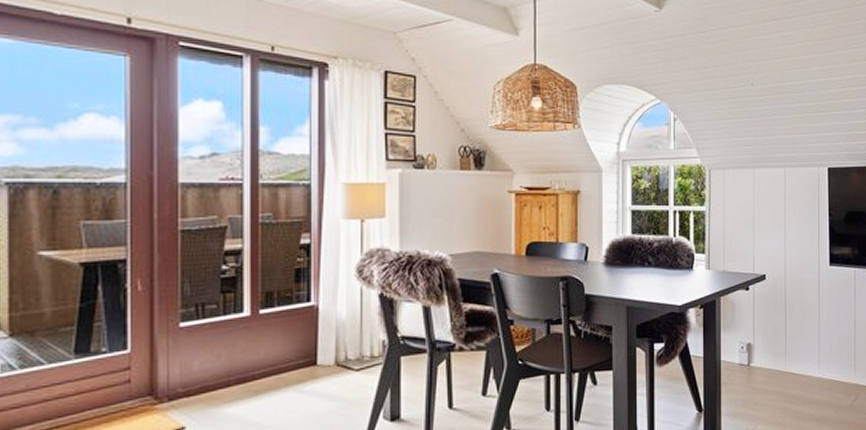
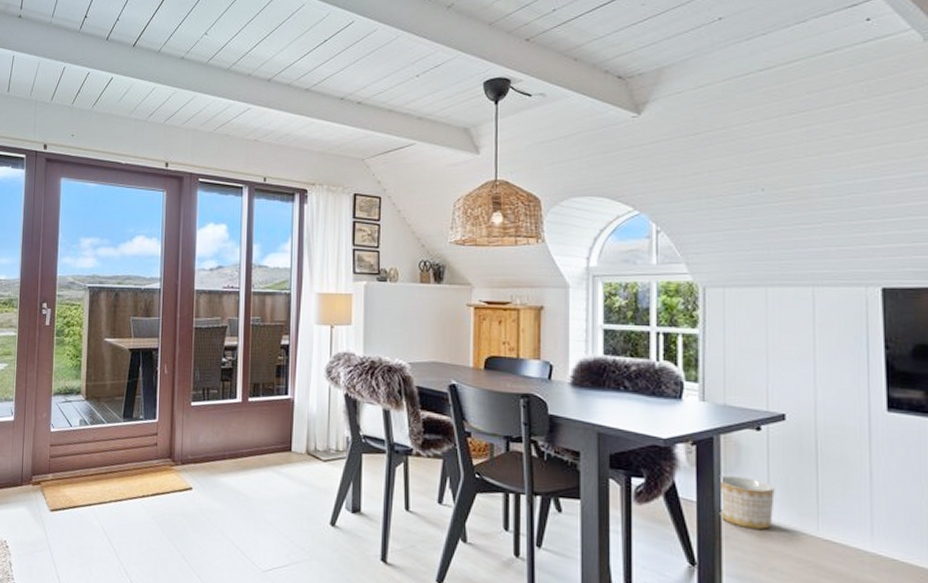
planter: none [720,330,758,373] -> present [719,475,775,529]

